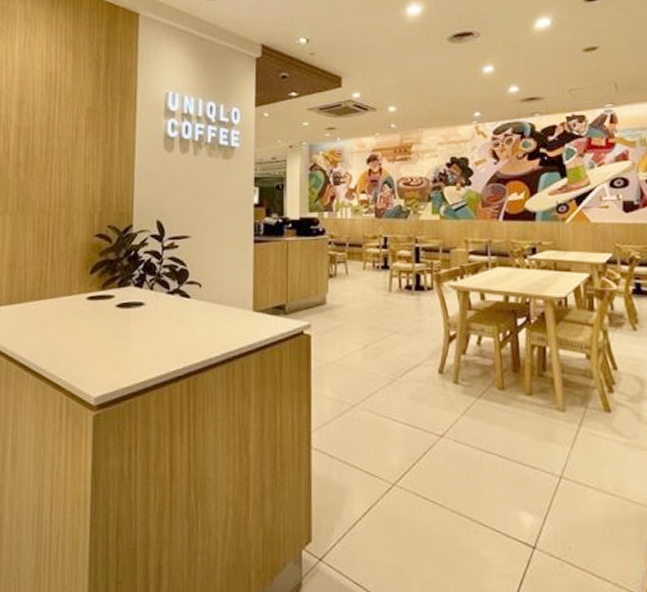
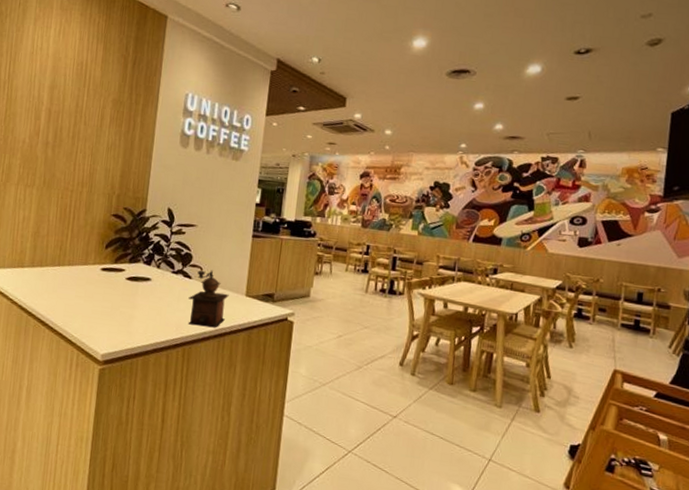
coffee grinder: none [188,285,234,352] -> present [188,270,229,328]

